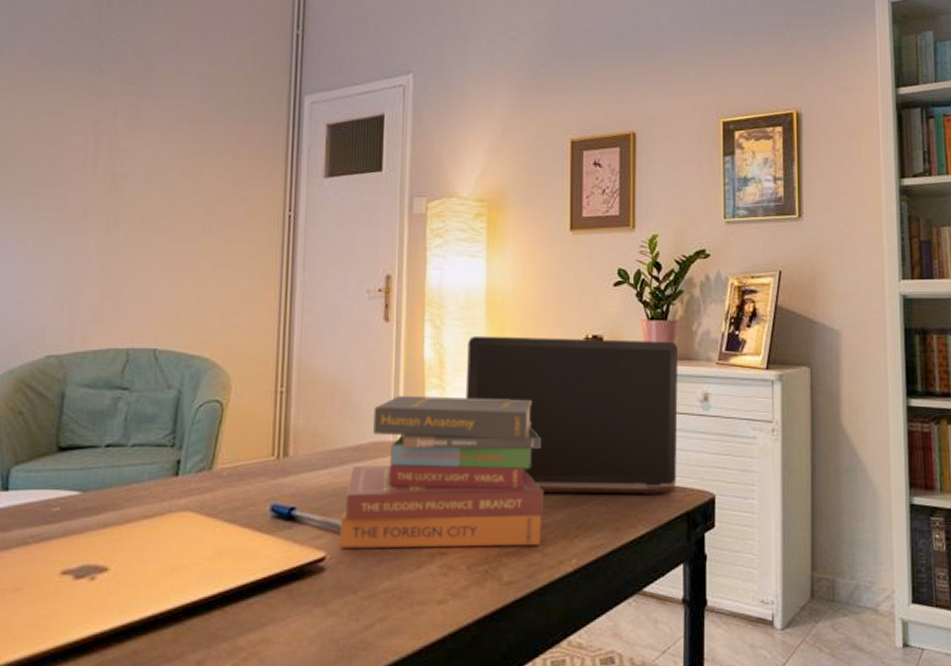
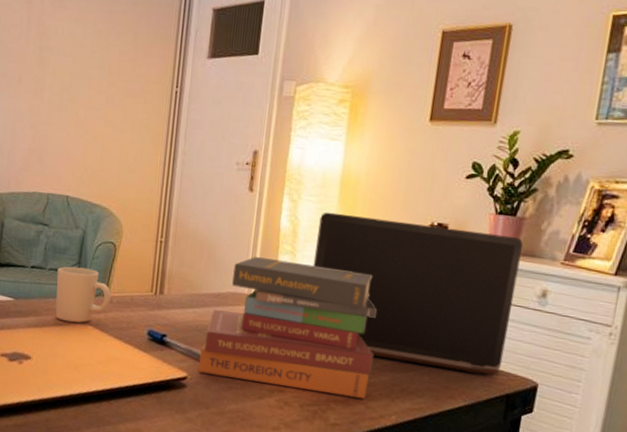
mug: none [142,437,219,512] -> present [55,266,111,323]

